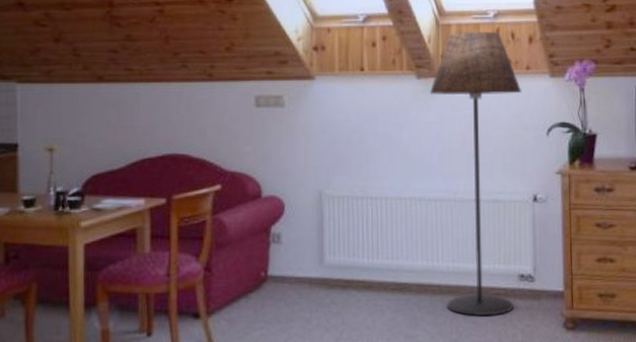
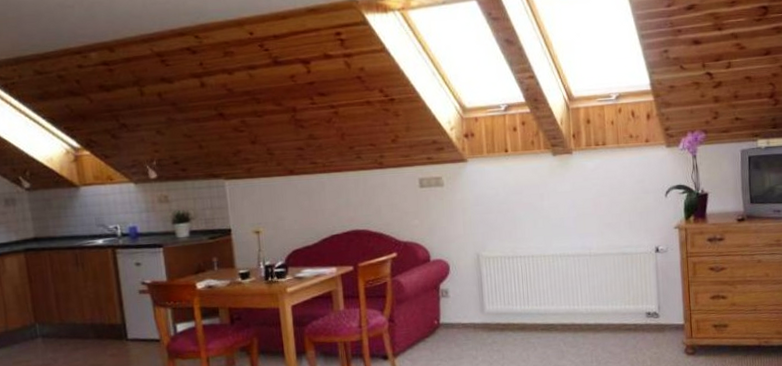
floor lamp: present [429,31,522,316] -> none [564,112,643,347]

